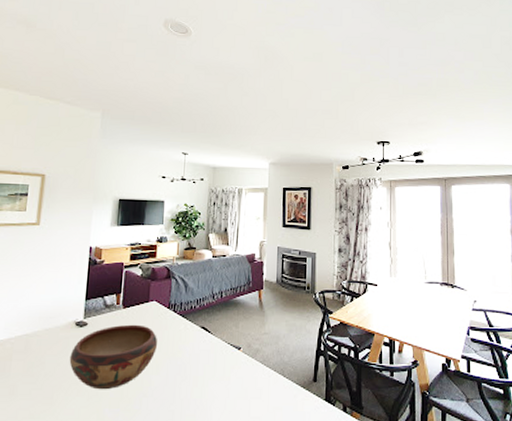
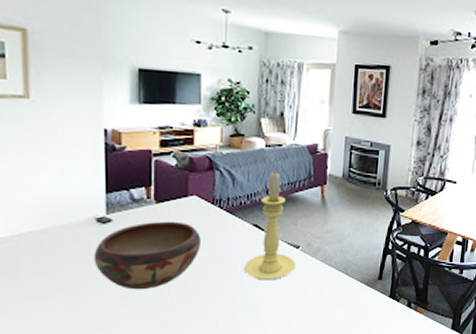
candle holder: none [193,279,238,382] -> present [244,172,296,281]

